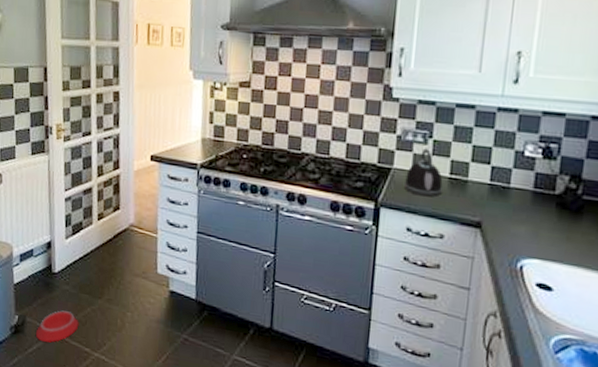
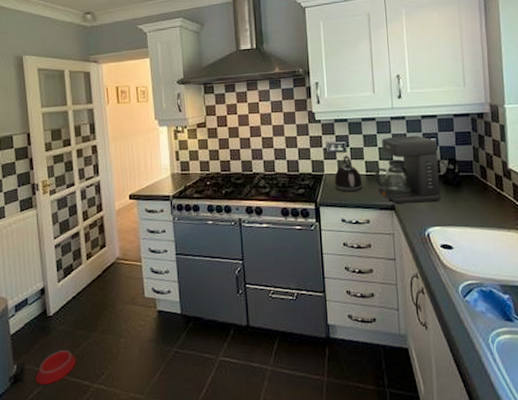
coffee maker: none [461,133,558,227] -> present [375,135,442,204]

